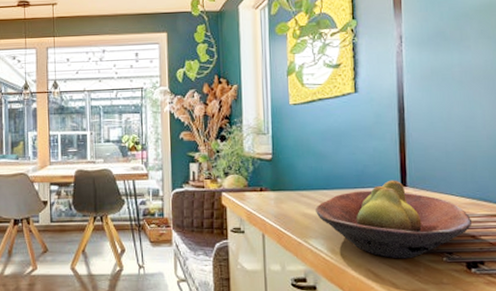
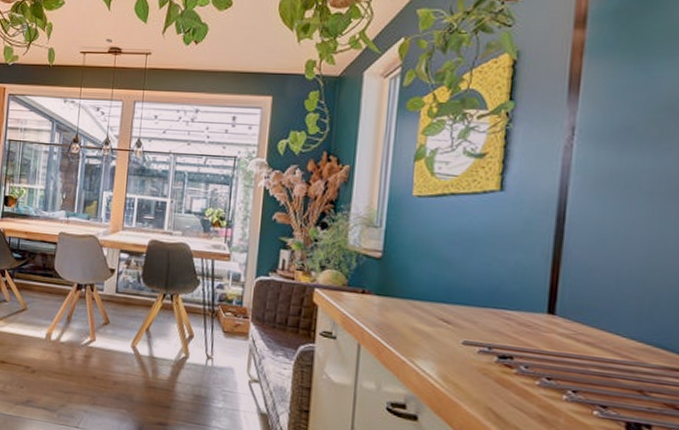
fruit bowl: present [316,180,471,259] -> none [429,303,641,405]

